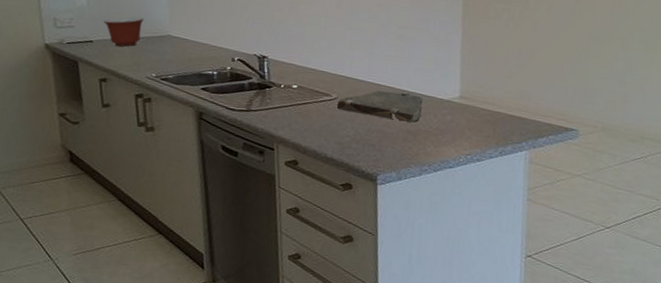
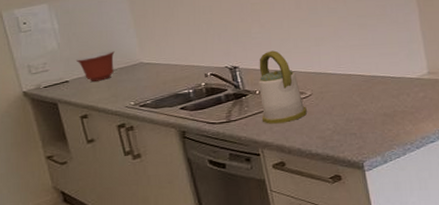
kettle: none [282,46,330,122] -> present [258,50,307,124]
cutting board: present [336,90,423,123] -> none [312,76,395,106]

